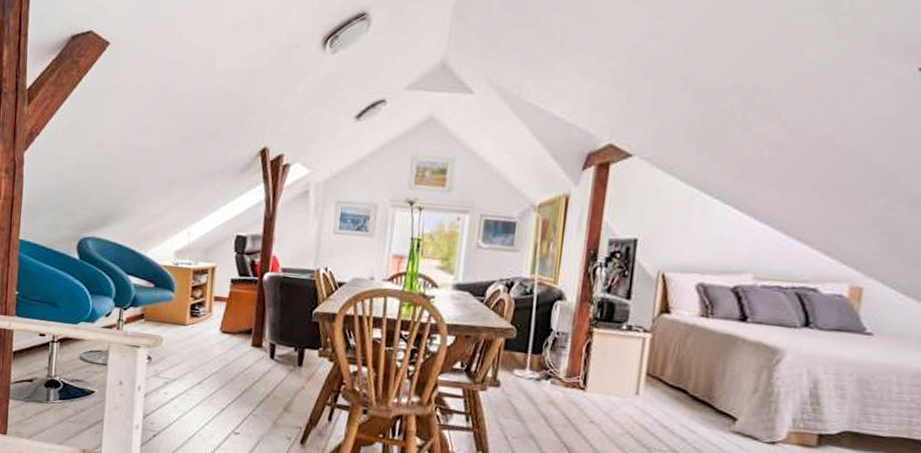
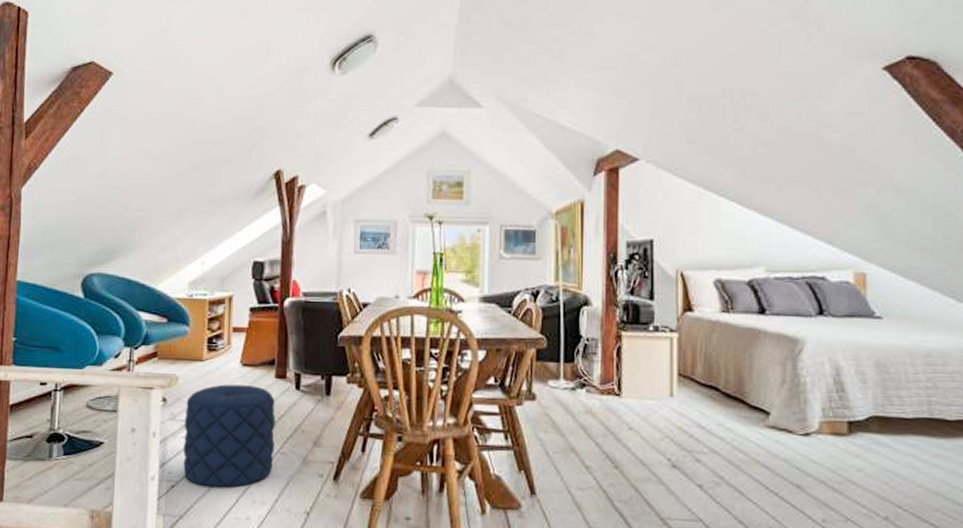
pouf: none [164,348,250,441] -> present [182,384,276,487]

